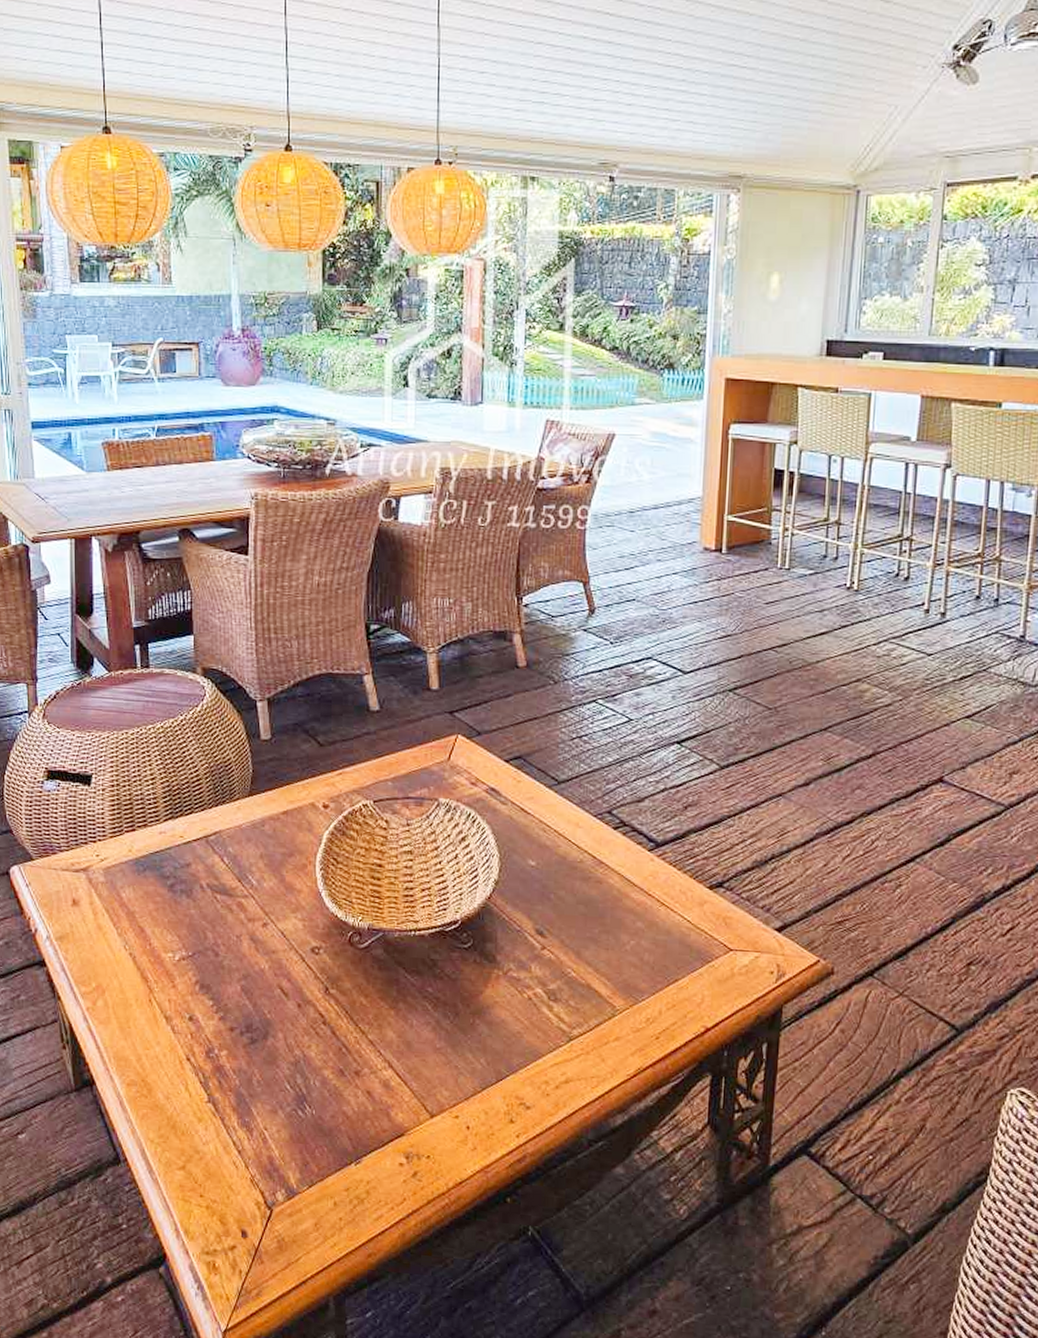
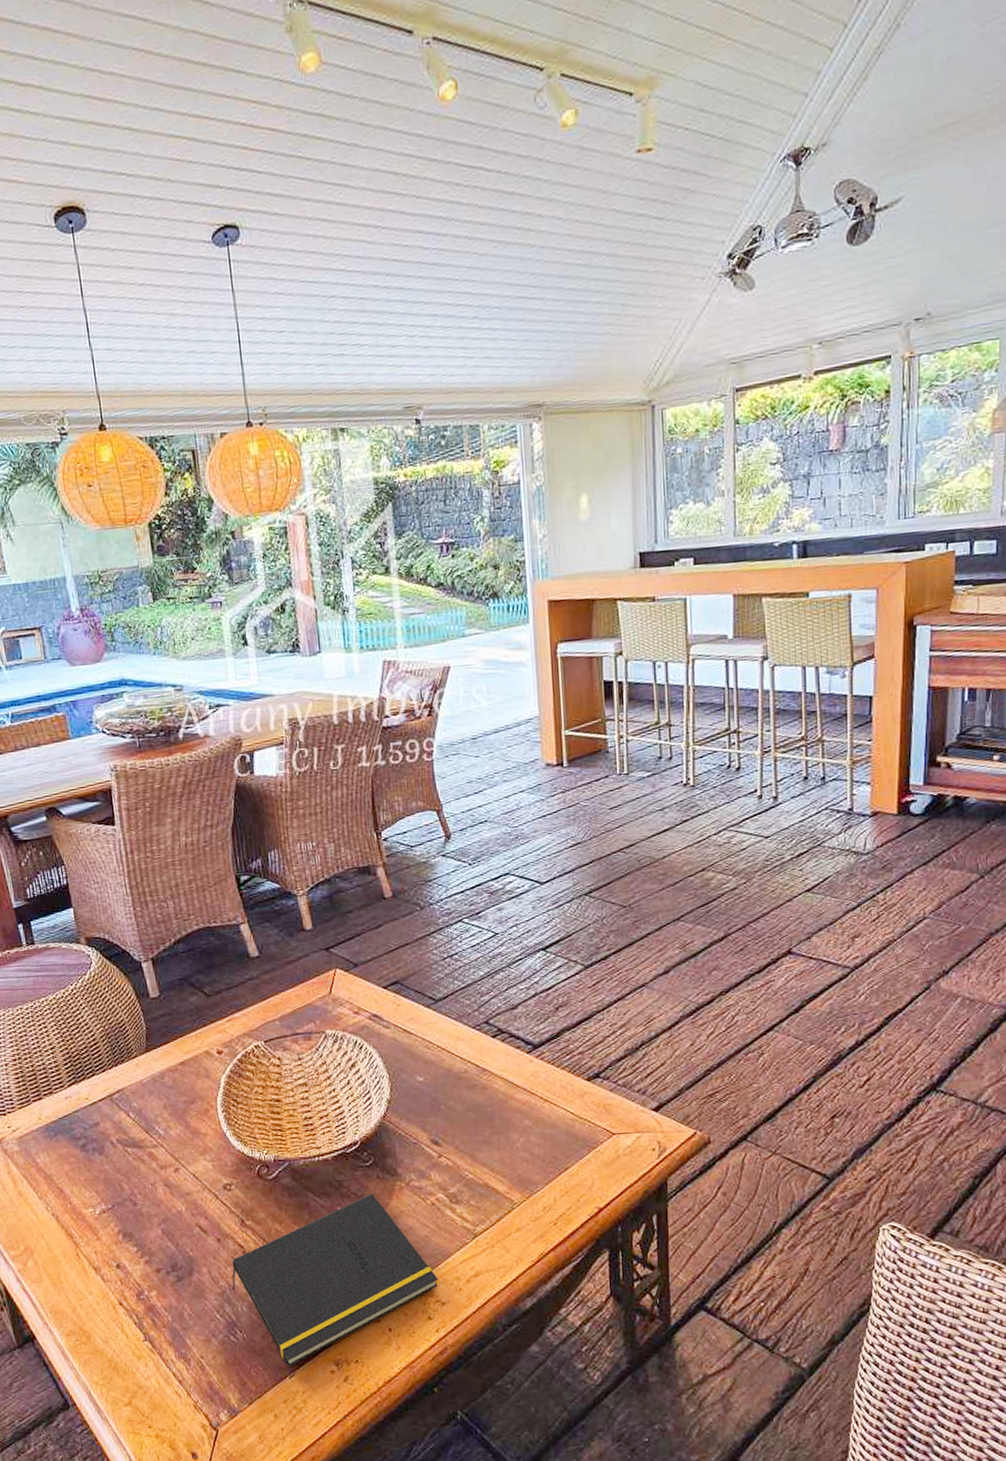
notepad: none [306,978,526,1153] -> present [231,1194,439,1367]

